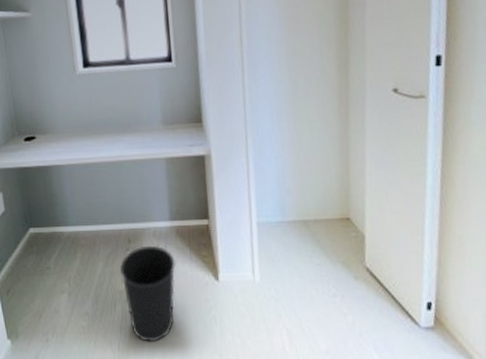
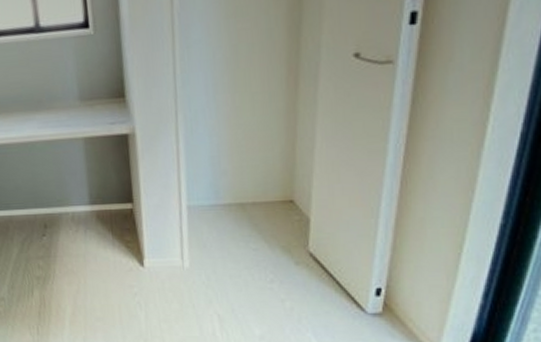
wastebasket: present [120,245,176,342] -> none [36,230,97,327]

